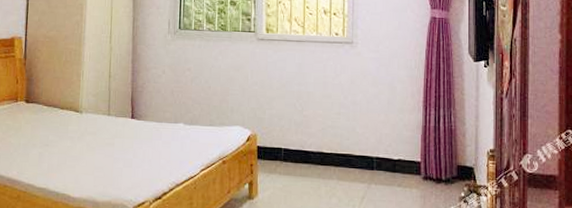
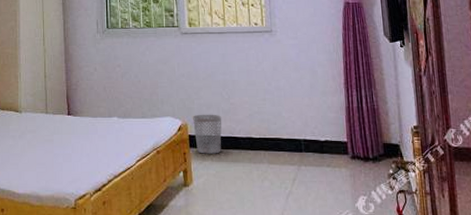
wastebasket: none [263,125,293,167] -> present [193,114,222,154]

